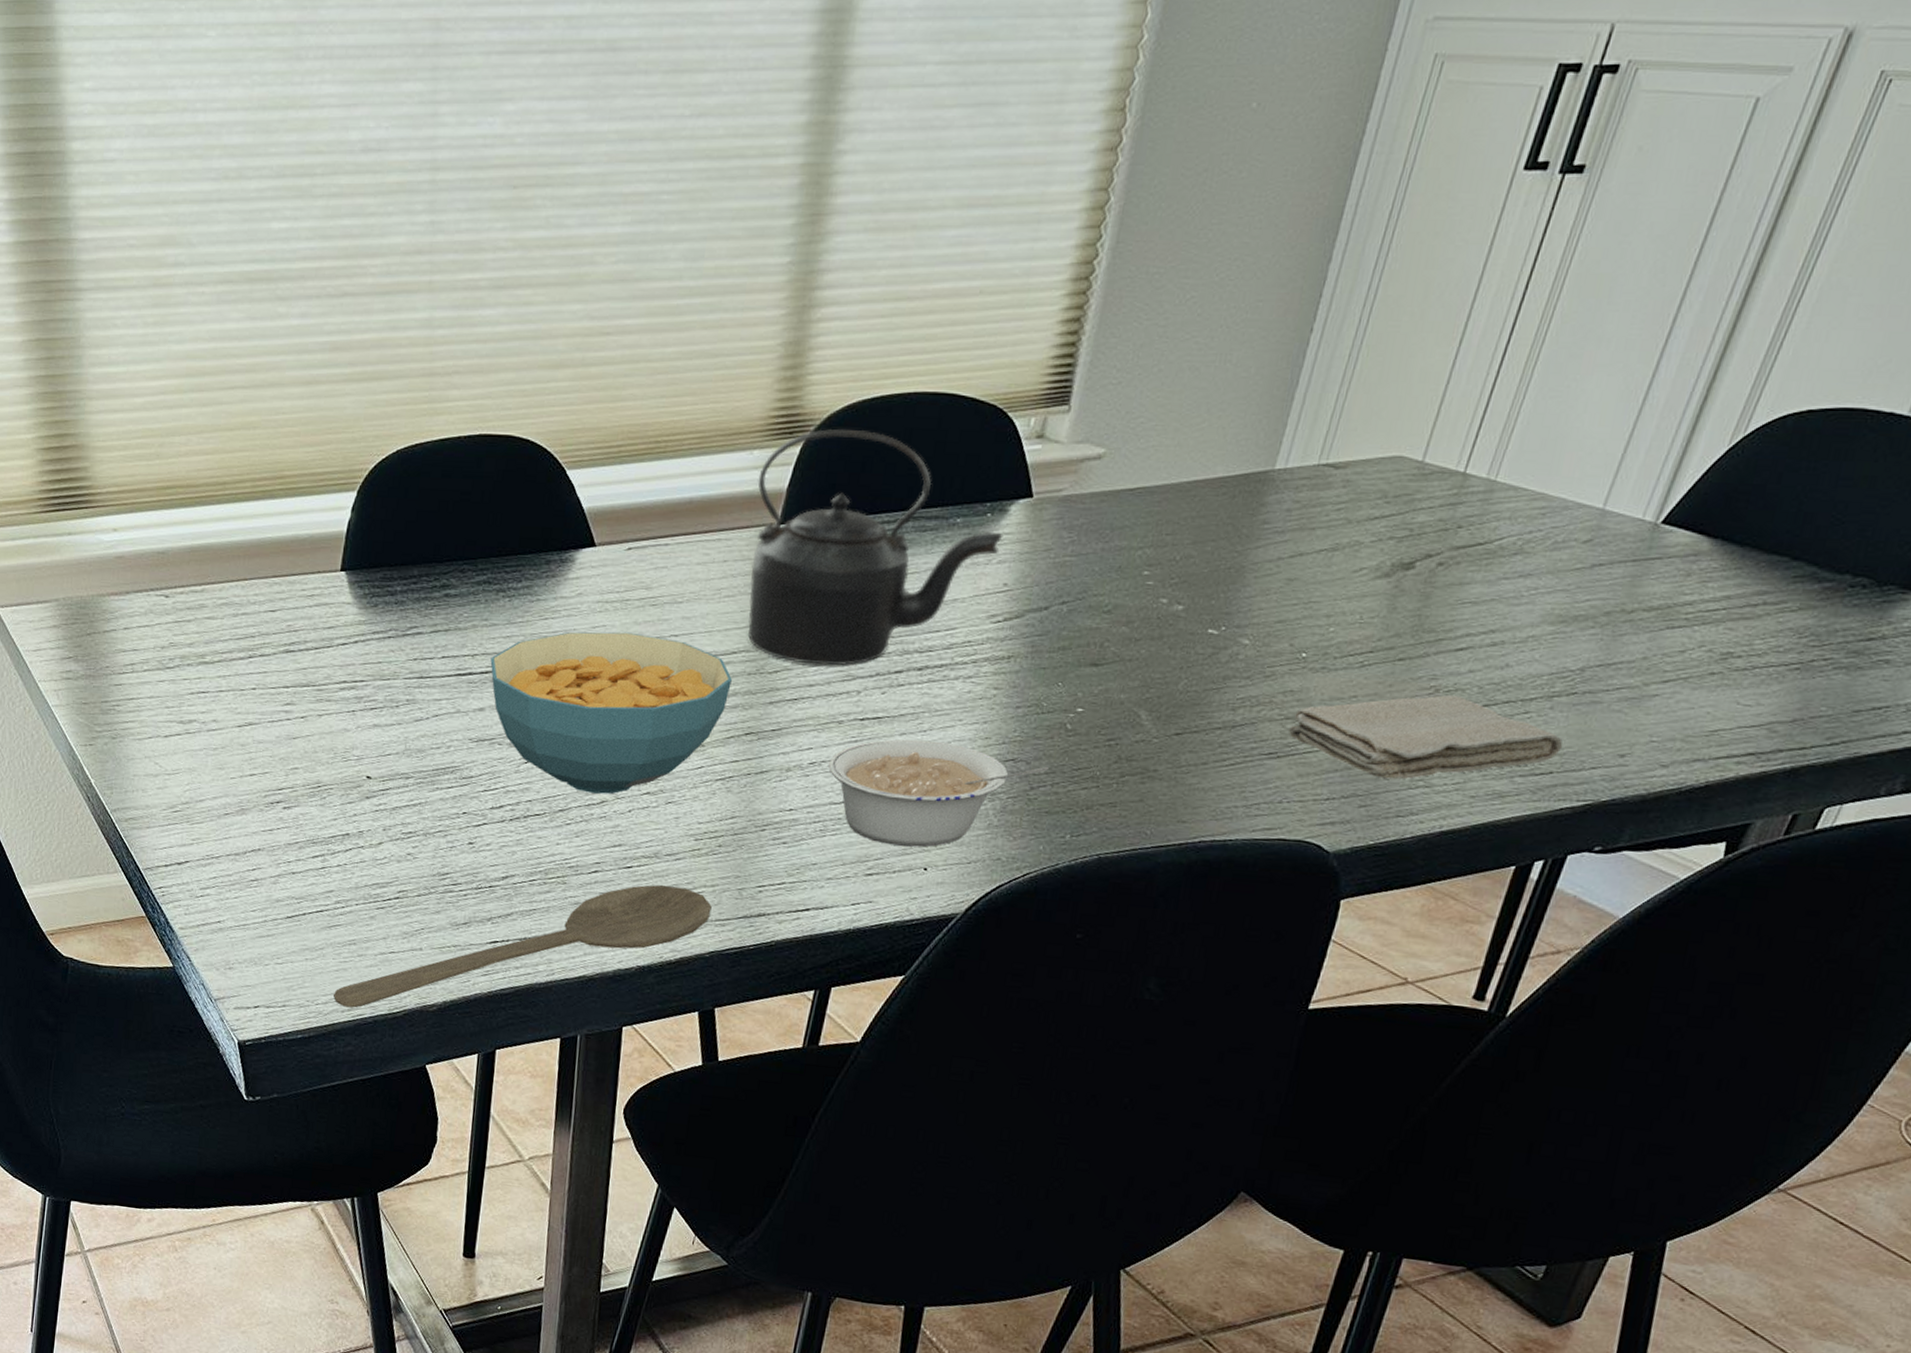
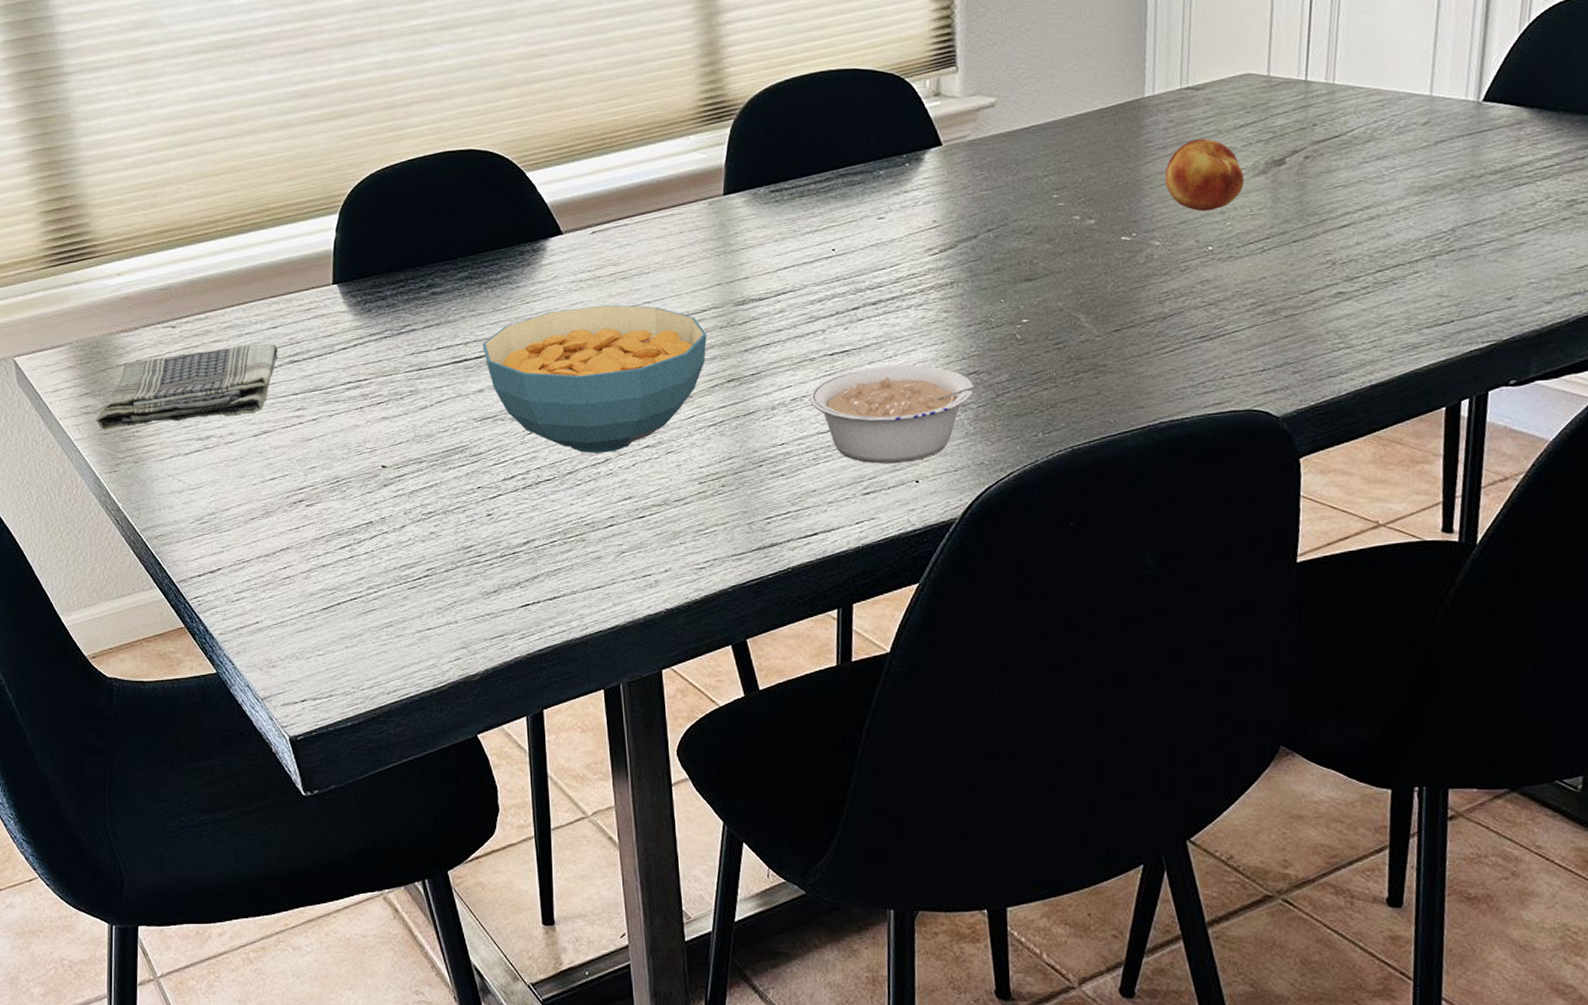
dish towel: none [76,626,274,702] -> present [96,343,278,430]
wooden spoon: present [333,884,712,1008] -> none [377,529,726,689]
kettle: present [747,429,1003,666] -> none [698,108,924,312]
fruit: none [1272,527,1364,612] -> present [1164,139,1244,211]
washcloth: present [1289,695,1563,780] -> none [1214,266,1456,346]

